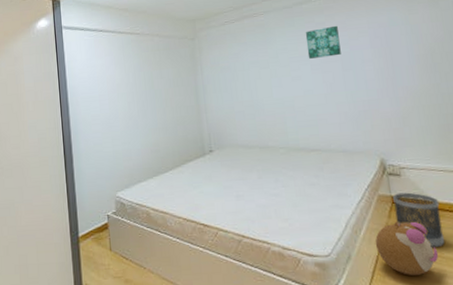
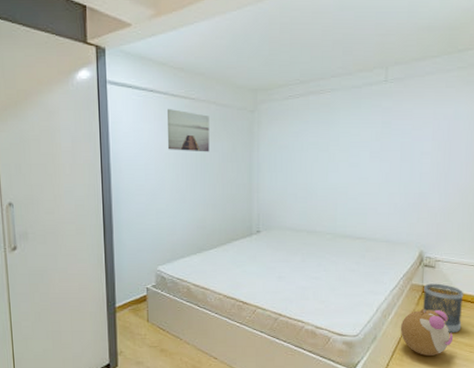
wall art: none [116,44,157,81] -> present [168,109,210,152]
wall art: present [305,25,341,59] -> none [369,112,404,145]

